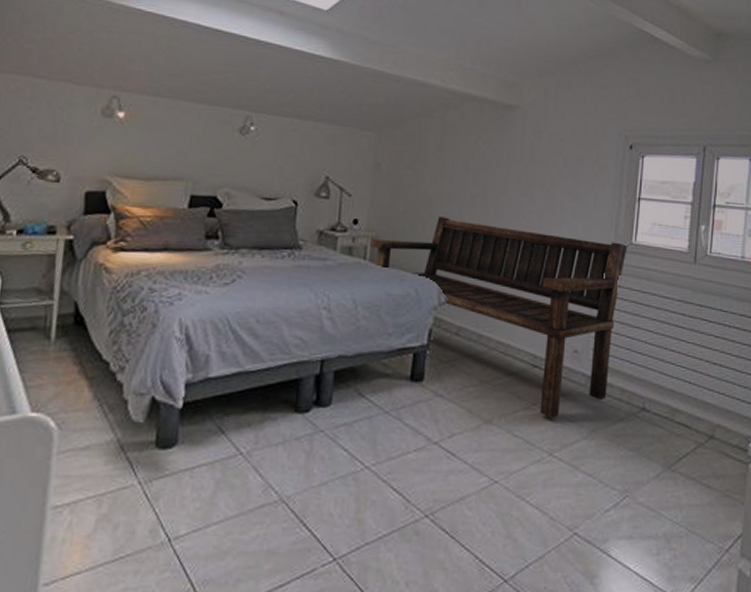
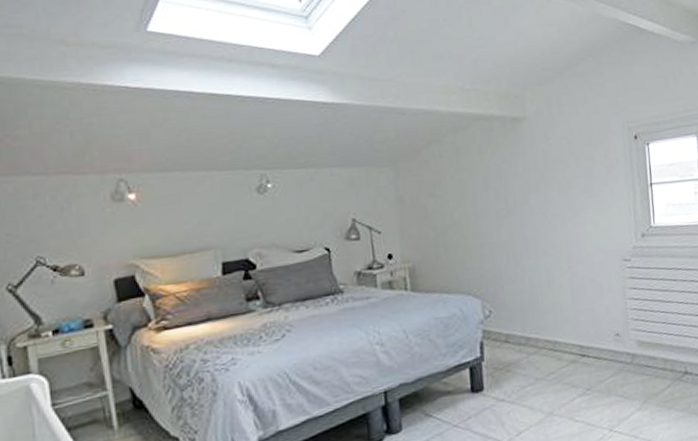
bench: present [370,216,628,419] -> none [408,228,652,399]

